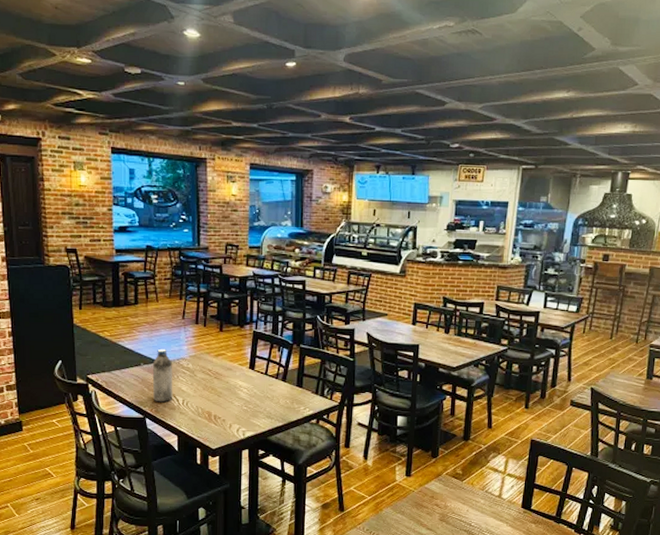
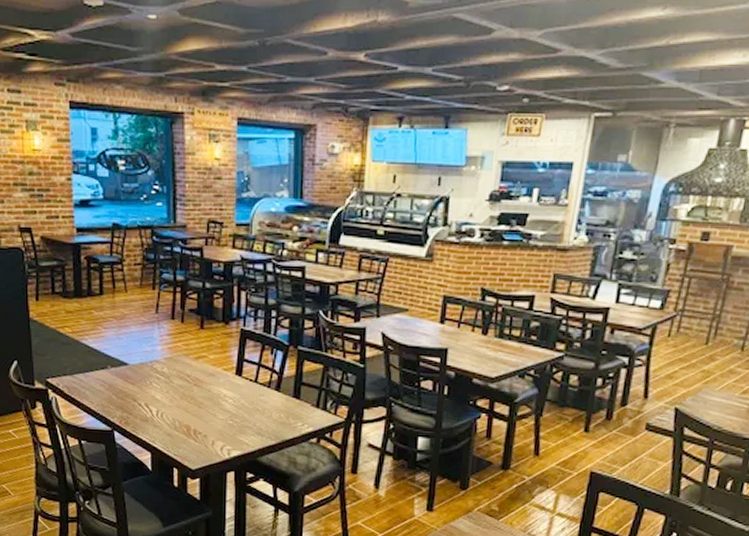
water bottle: present [152,348,173,403] -> none [121,349,145,413]

